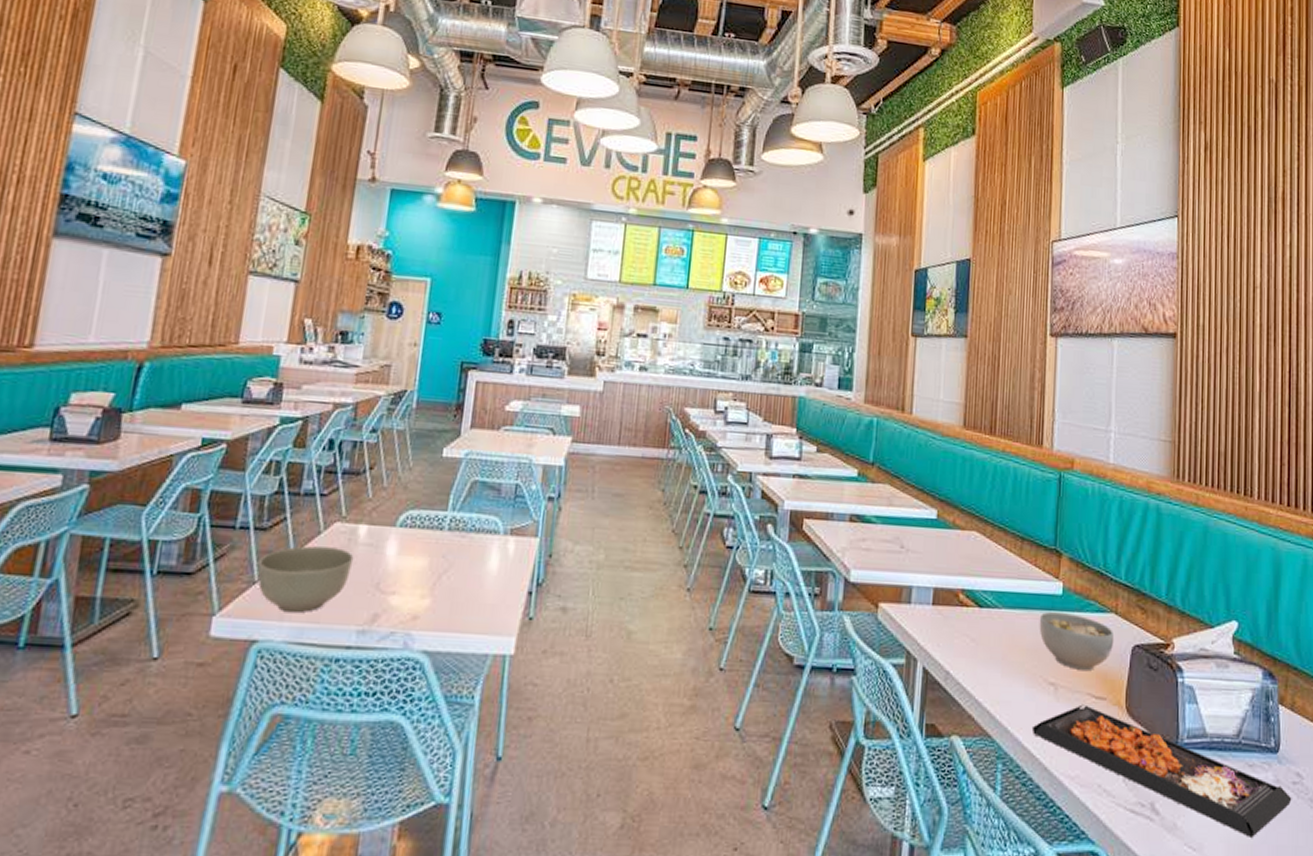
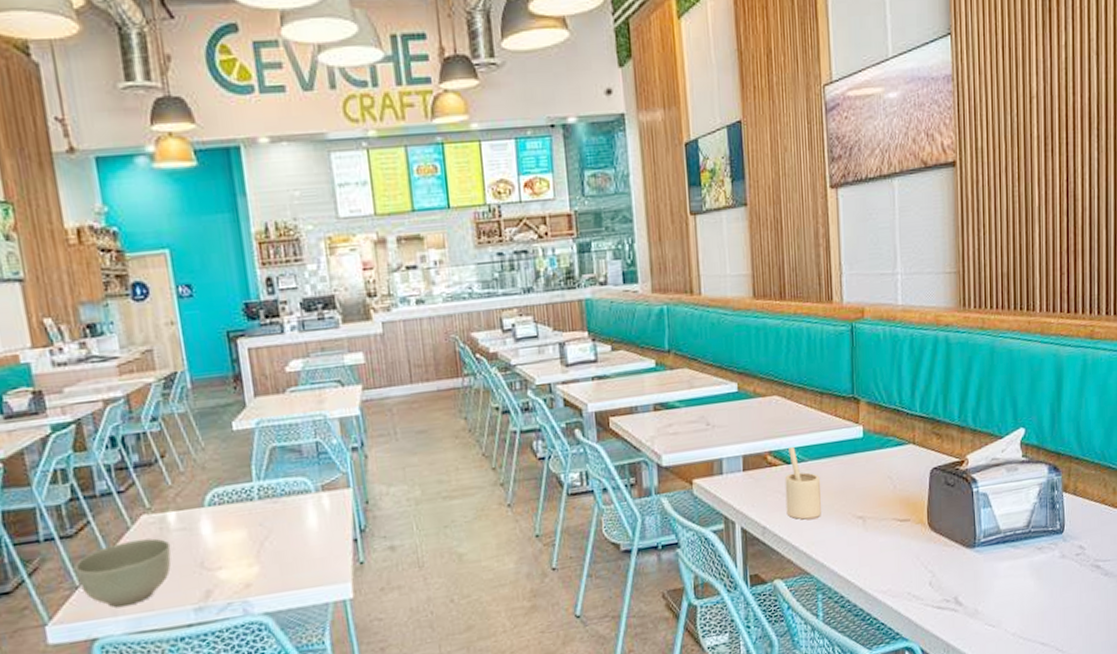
straw: none [973,588,1013,674] -> present [784,446,821,520]
food tray: present [1031,704,1292,837] -> none [845,528,1076,607]
soup bowl: present [1039,612,1115,670] -> none [844,452,914,501]

